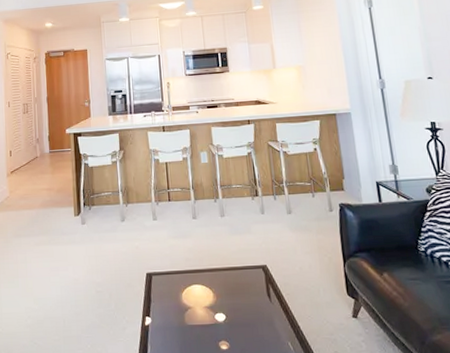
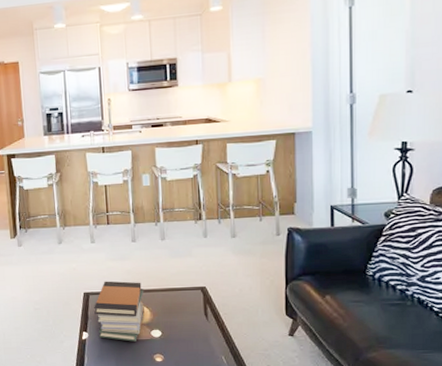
book stack: none [157,260,208,327] -> present [94,281,144,342]

